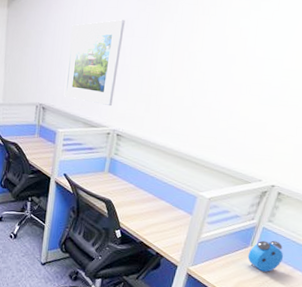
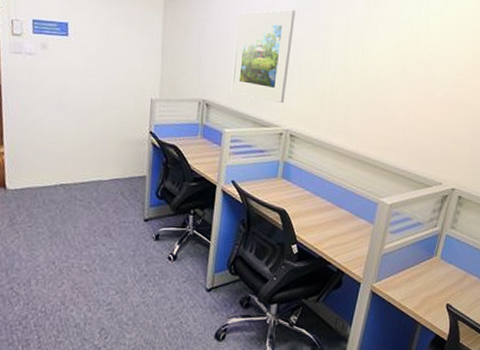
alarm clock: present [247,240,284,272] -> none [432,248,469,284]

